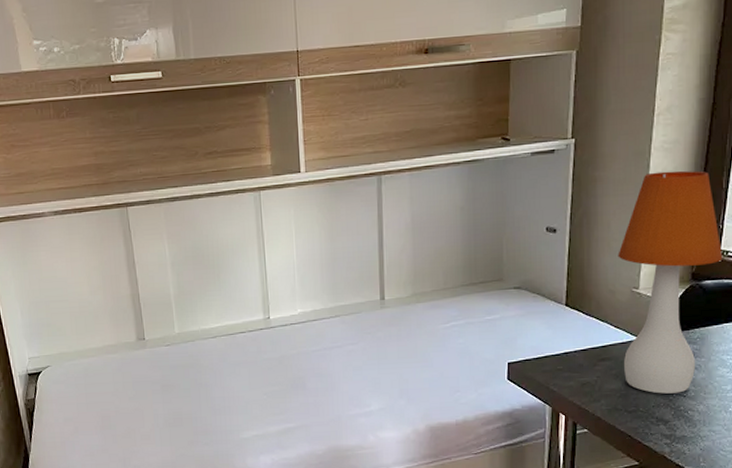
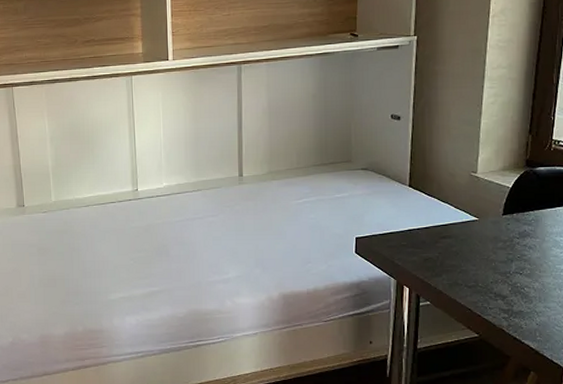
table lamp: present [618,170,723,394] -> none [457,67,555,271]

